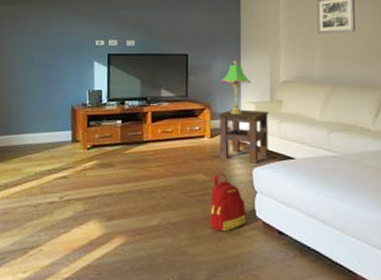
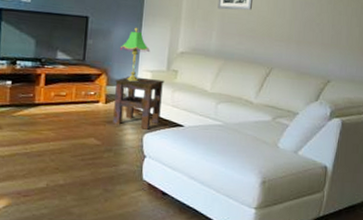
backpack: present [210,173,247,232] -> none [97,137,134,193]

